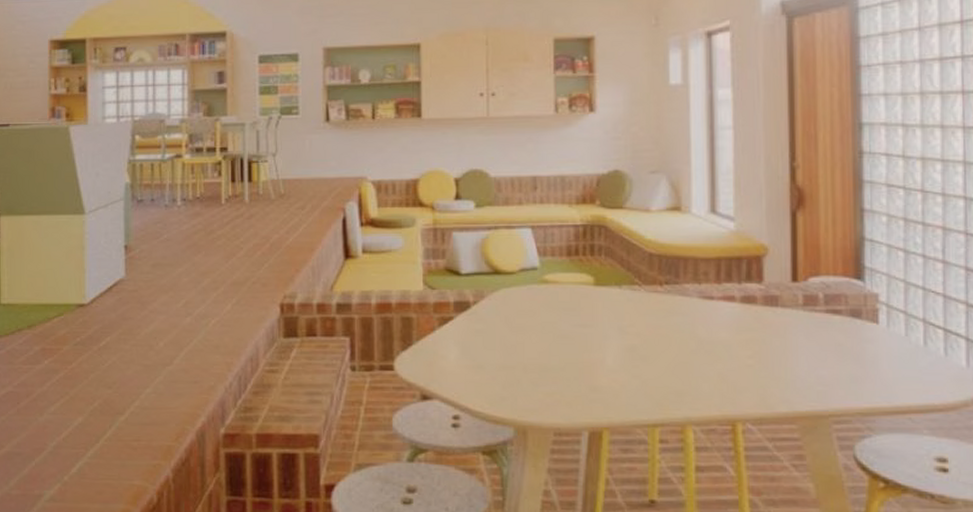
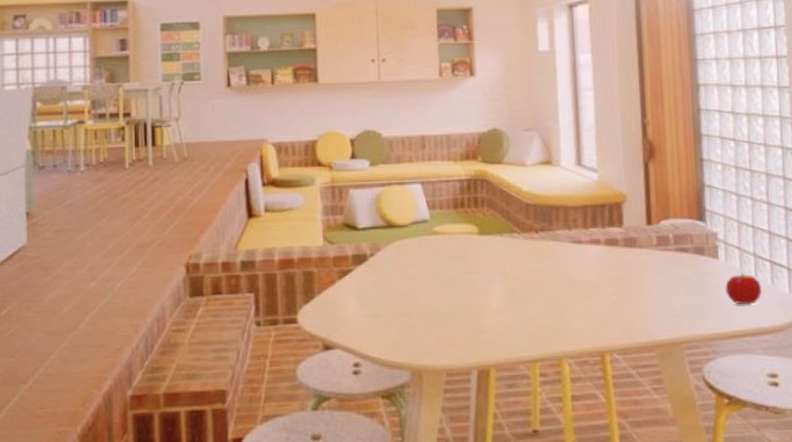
fruit: none [886,340,932,378] -> present [725,272,762,305]

